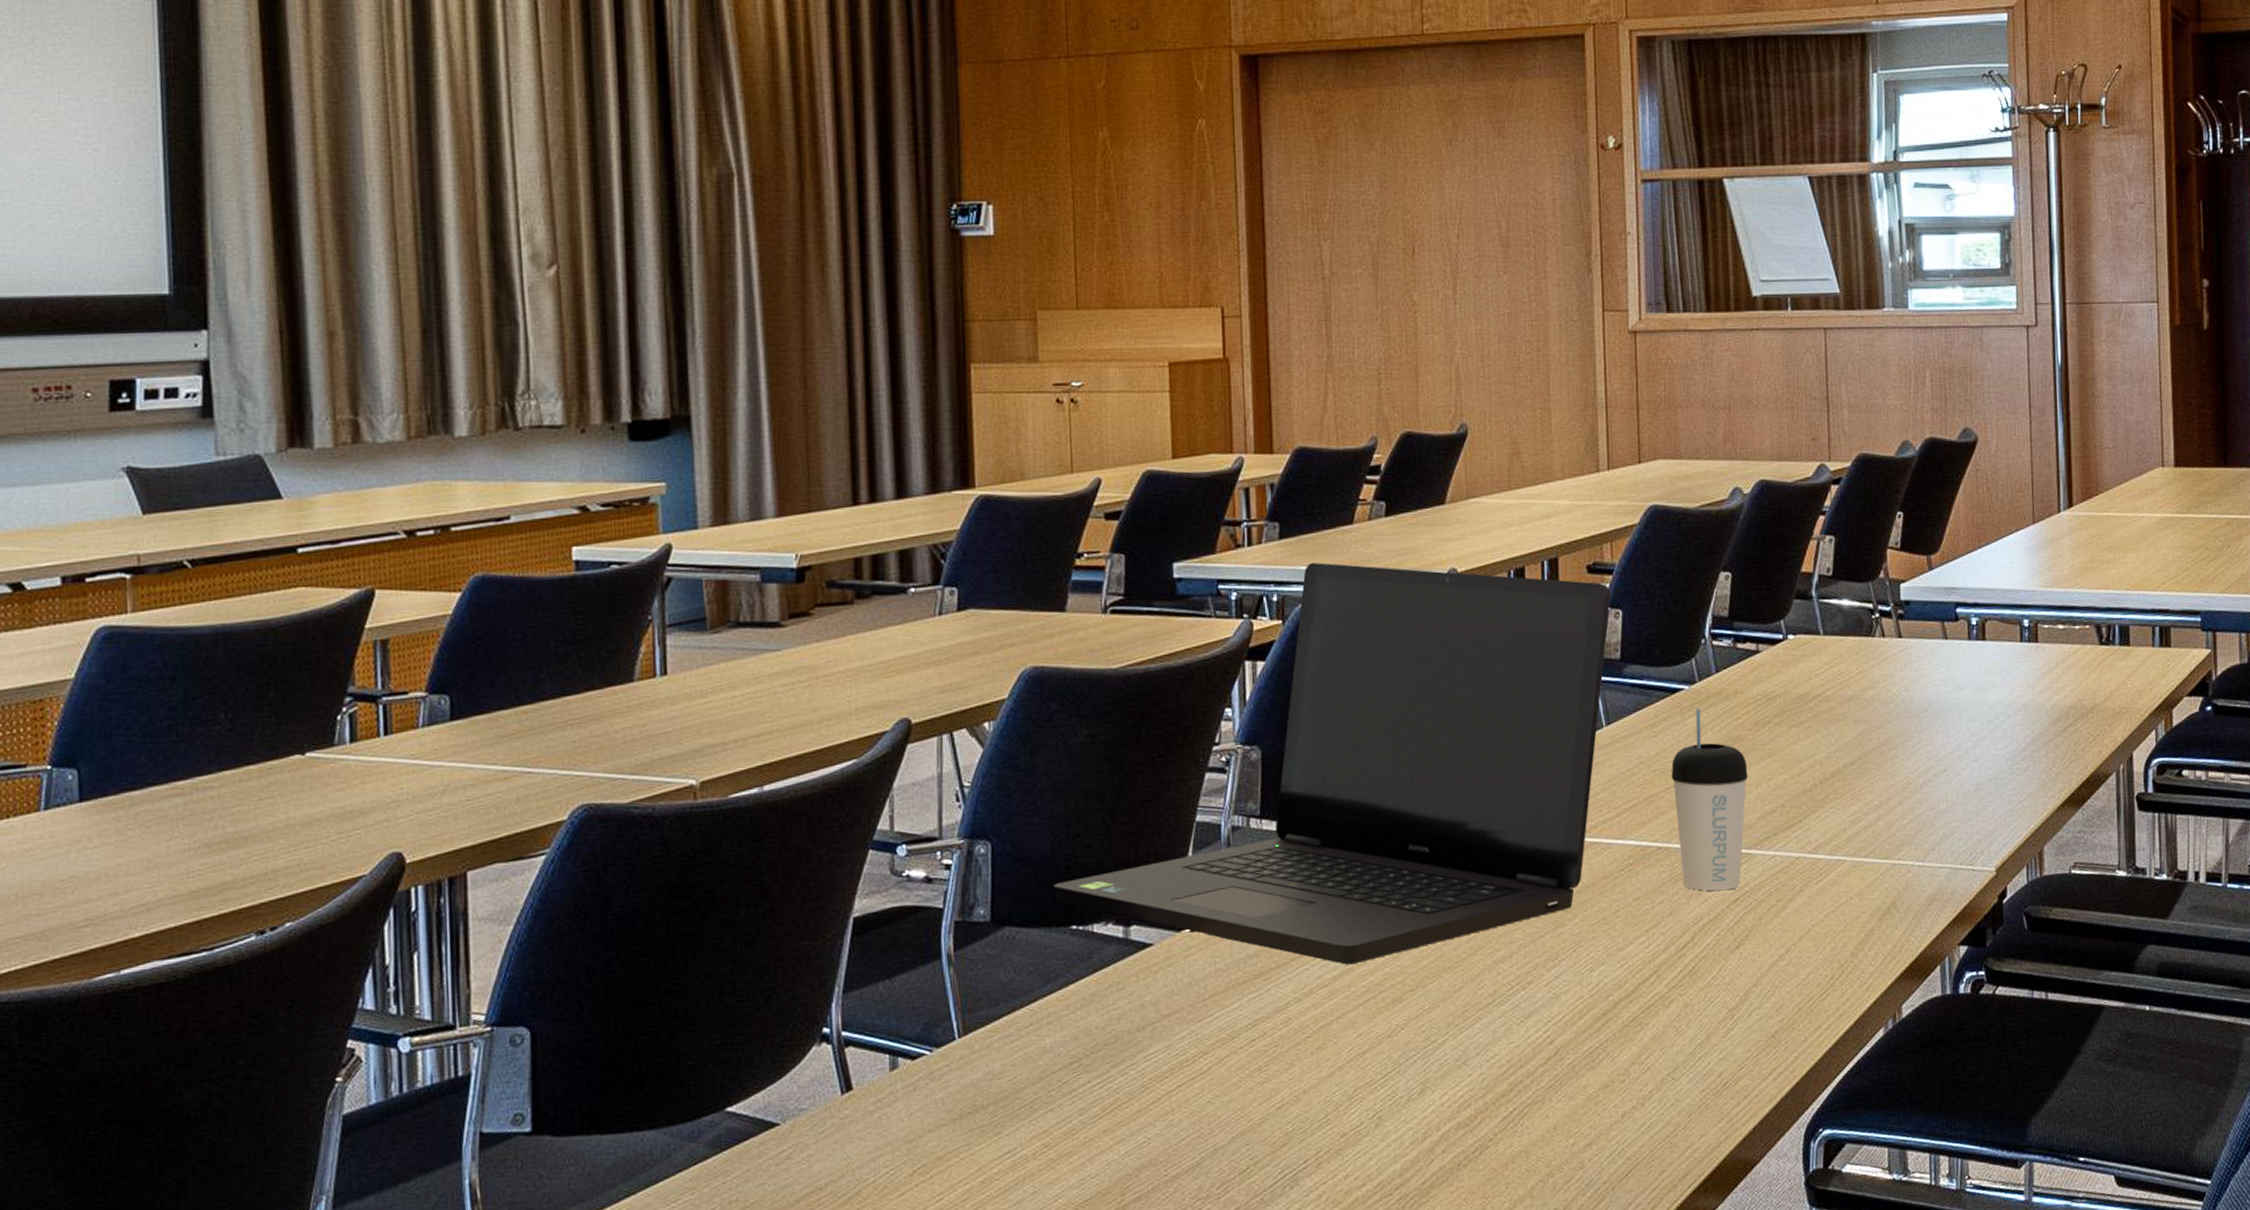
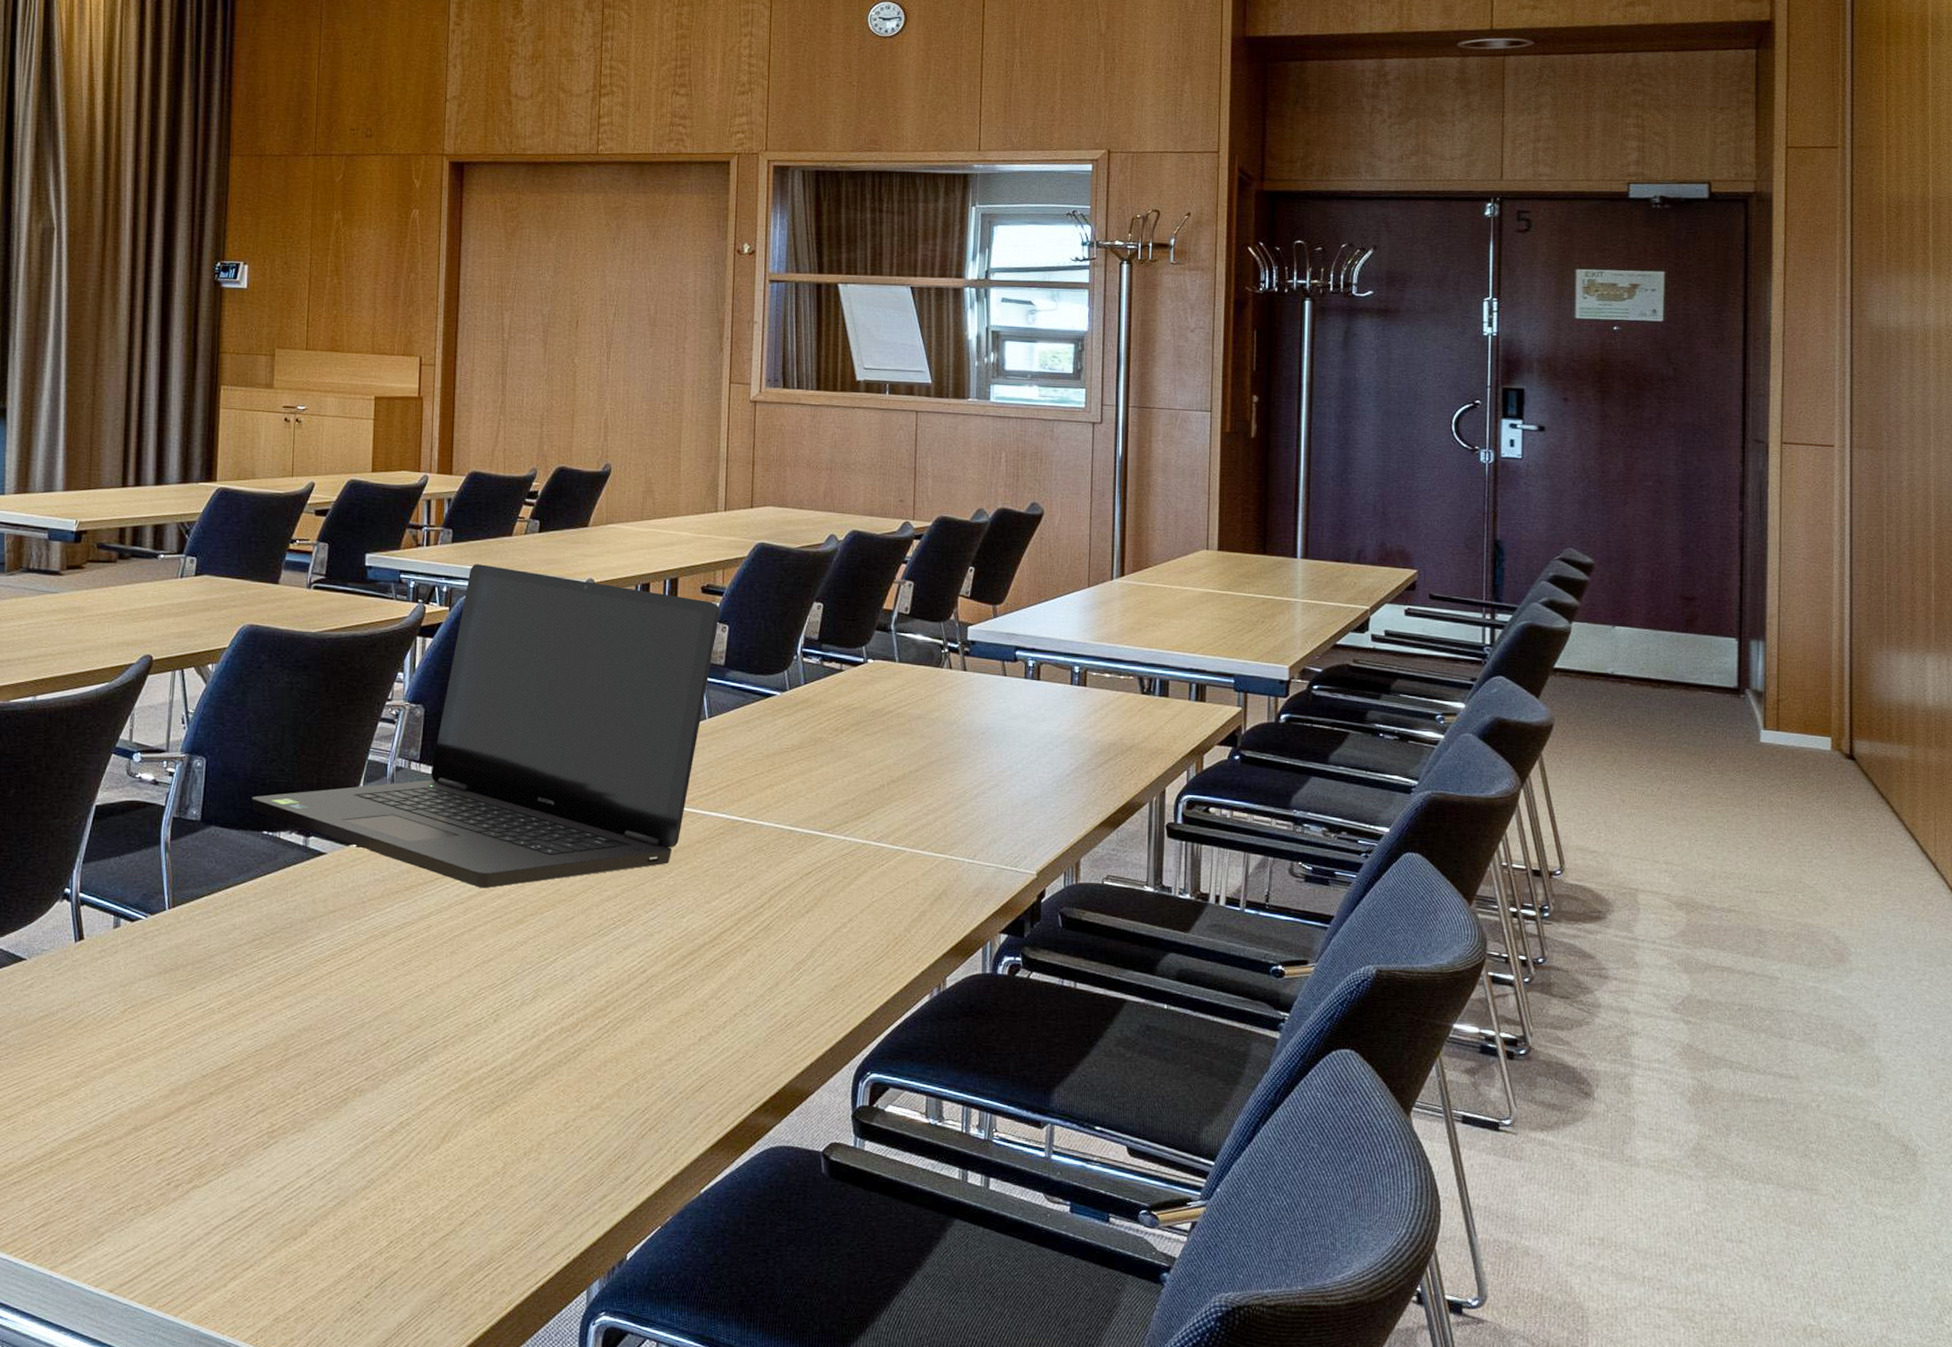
beverage cup: present [1671,707,1748,892] -> none [760,711,826,864]

